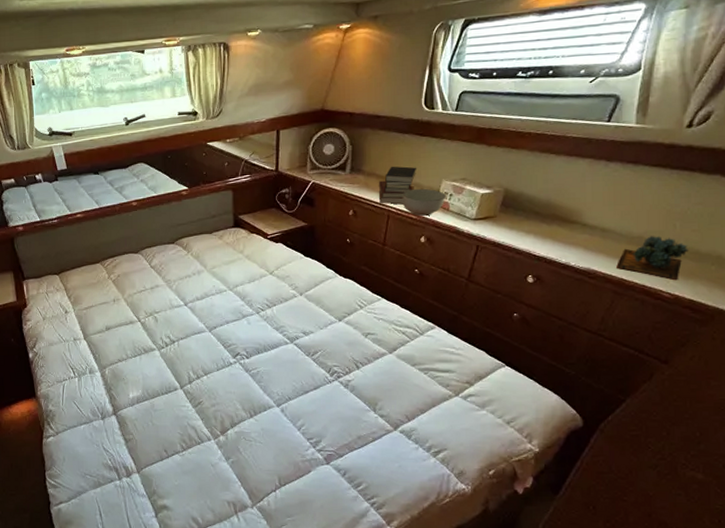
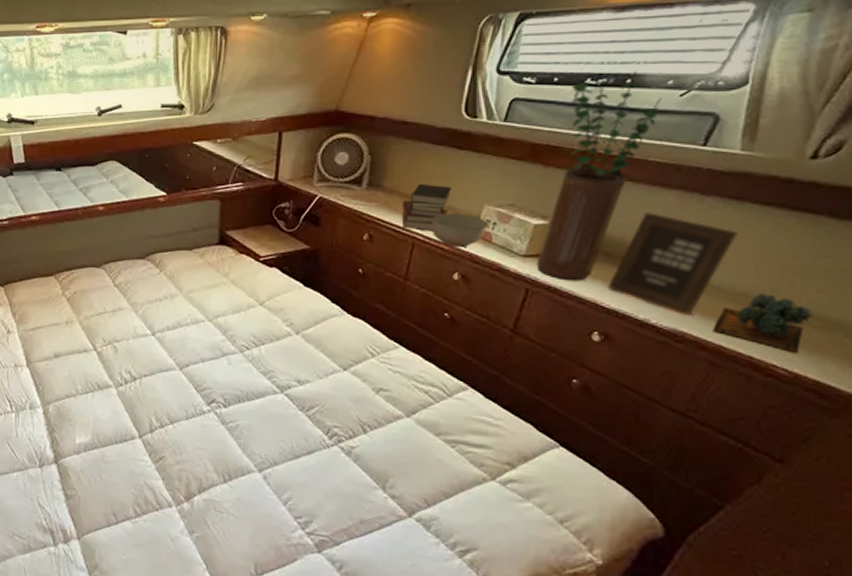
vase: none [484,64,577,237] -> present [536,71,663,281]
picture frame: none [538,178,634,256] -> present [607,212,738,315]

